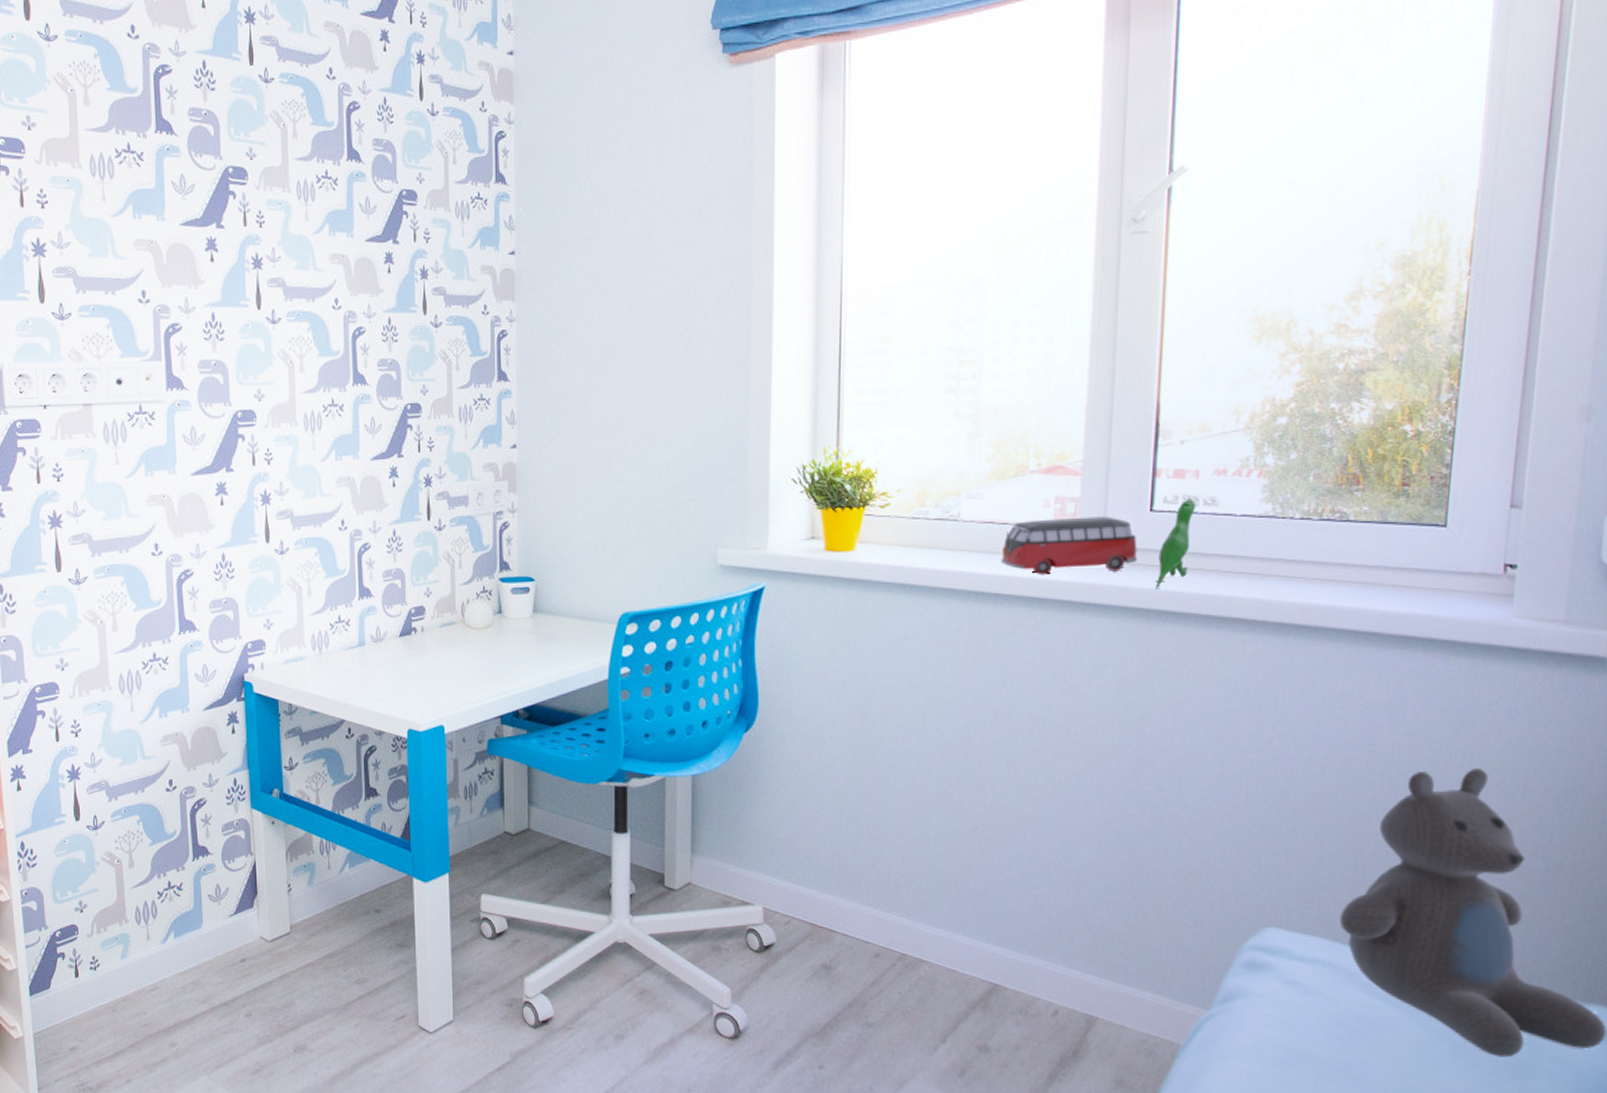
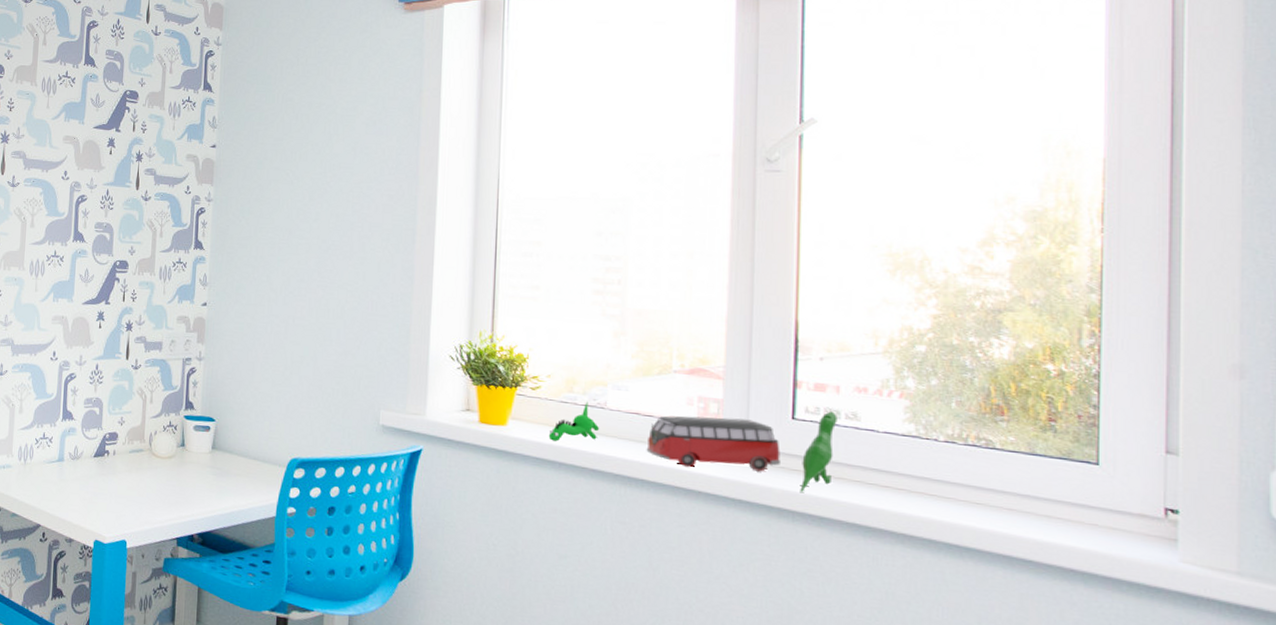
toy dinosaur: none [899,514,953,562] -> present [548,401,600,442]

